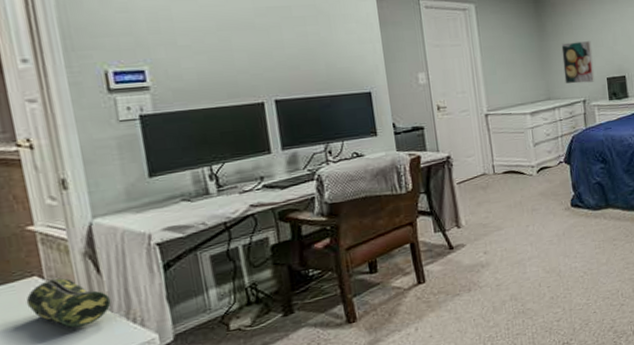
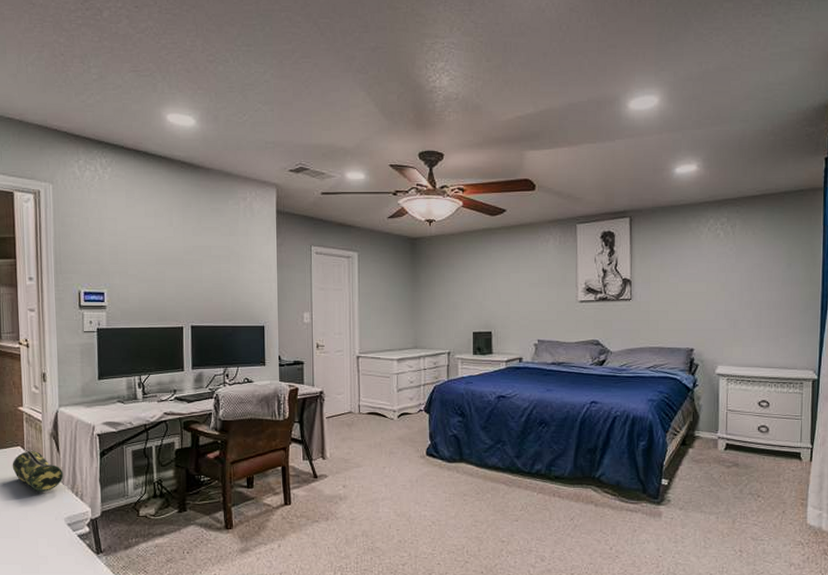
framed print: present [561,41,595,84] -> none [432,294,461,335]

